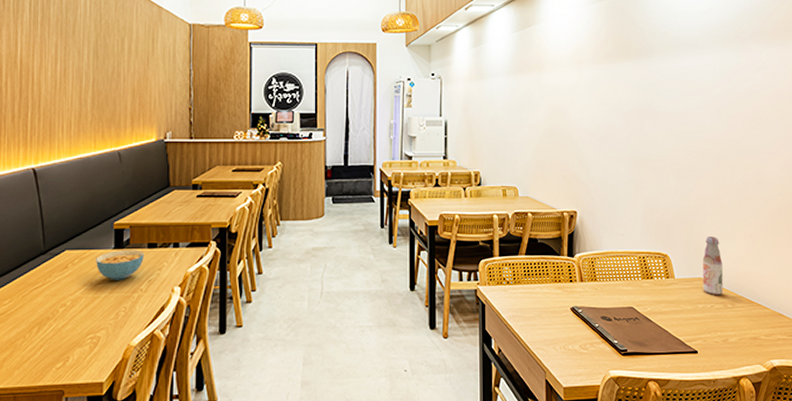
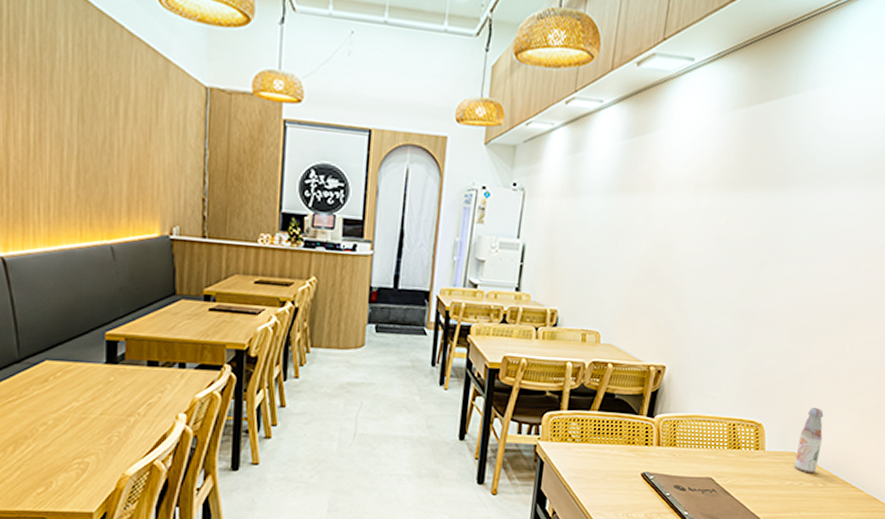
cereal bowl: present [96,250,144,280] -> none [83,365,142,401]

